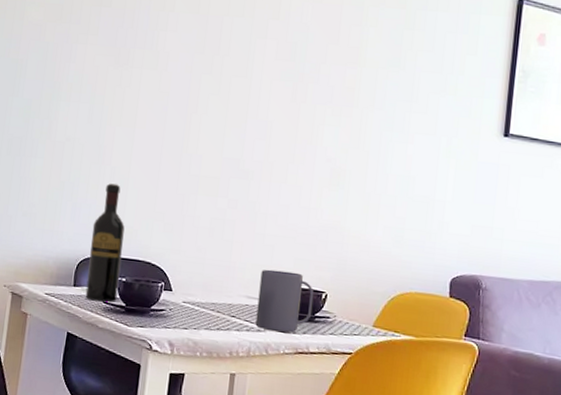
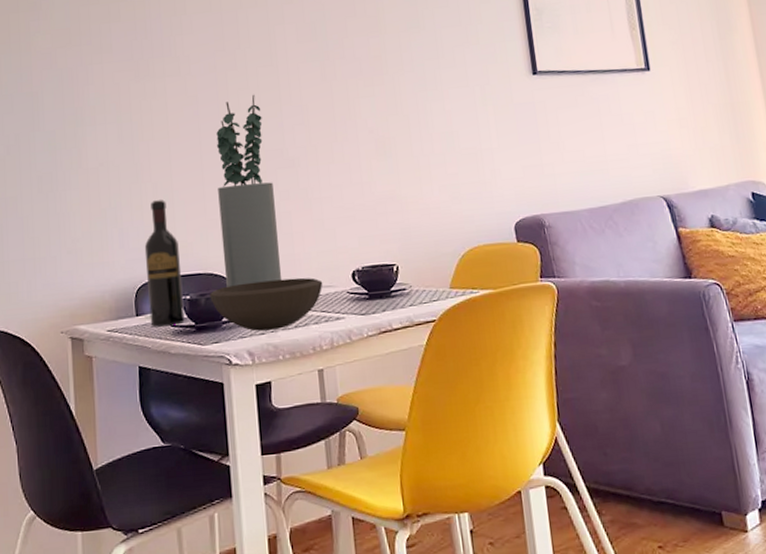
bowl: none [144,277,252,328] -> present [210,277,323,331]
vase: none [161,101,227,283] -> present [216,94,282,287]
mug: present [255,269,314,333] -> none [327,250,388,317]

